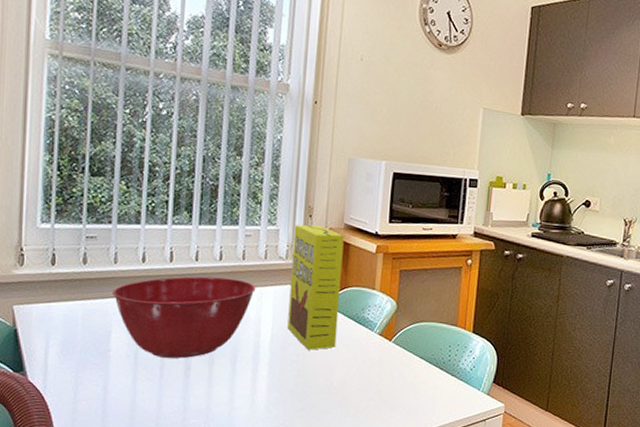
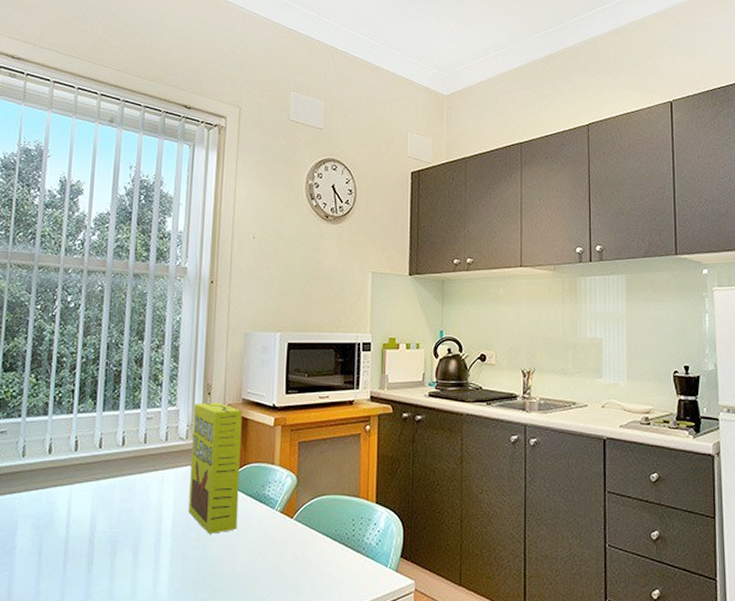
mixing bowl: present [112,276,256,359] -> none [19,464,157,552]

